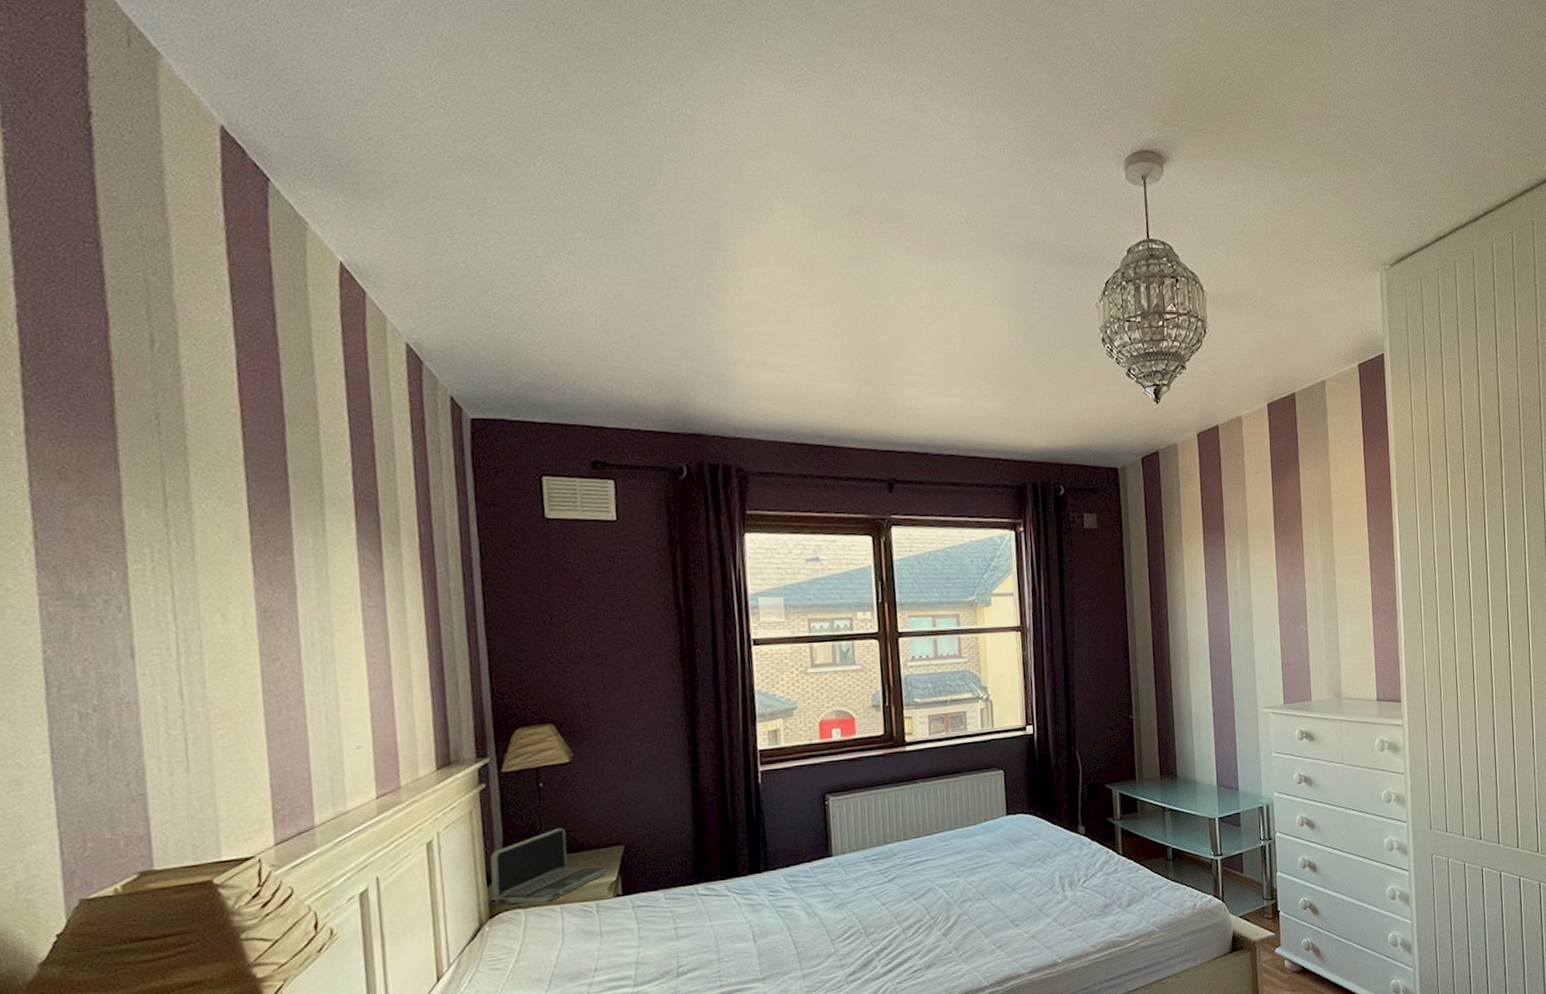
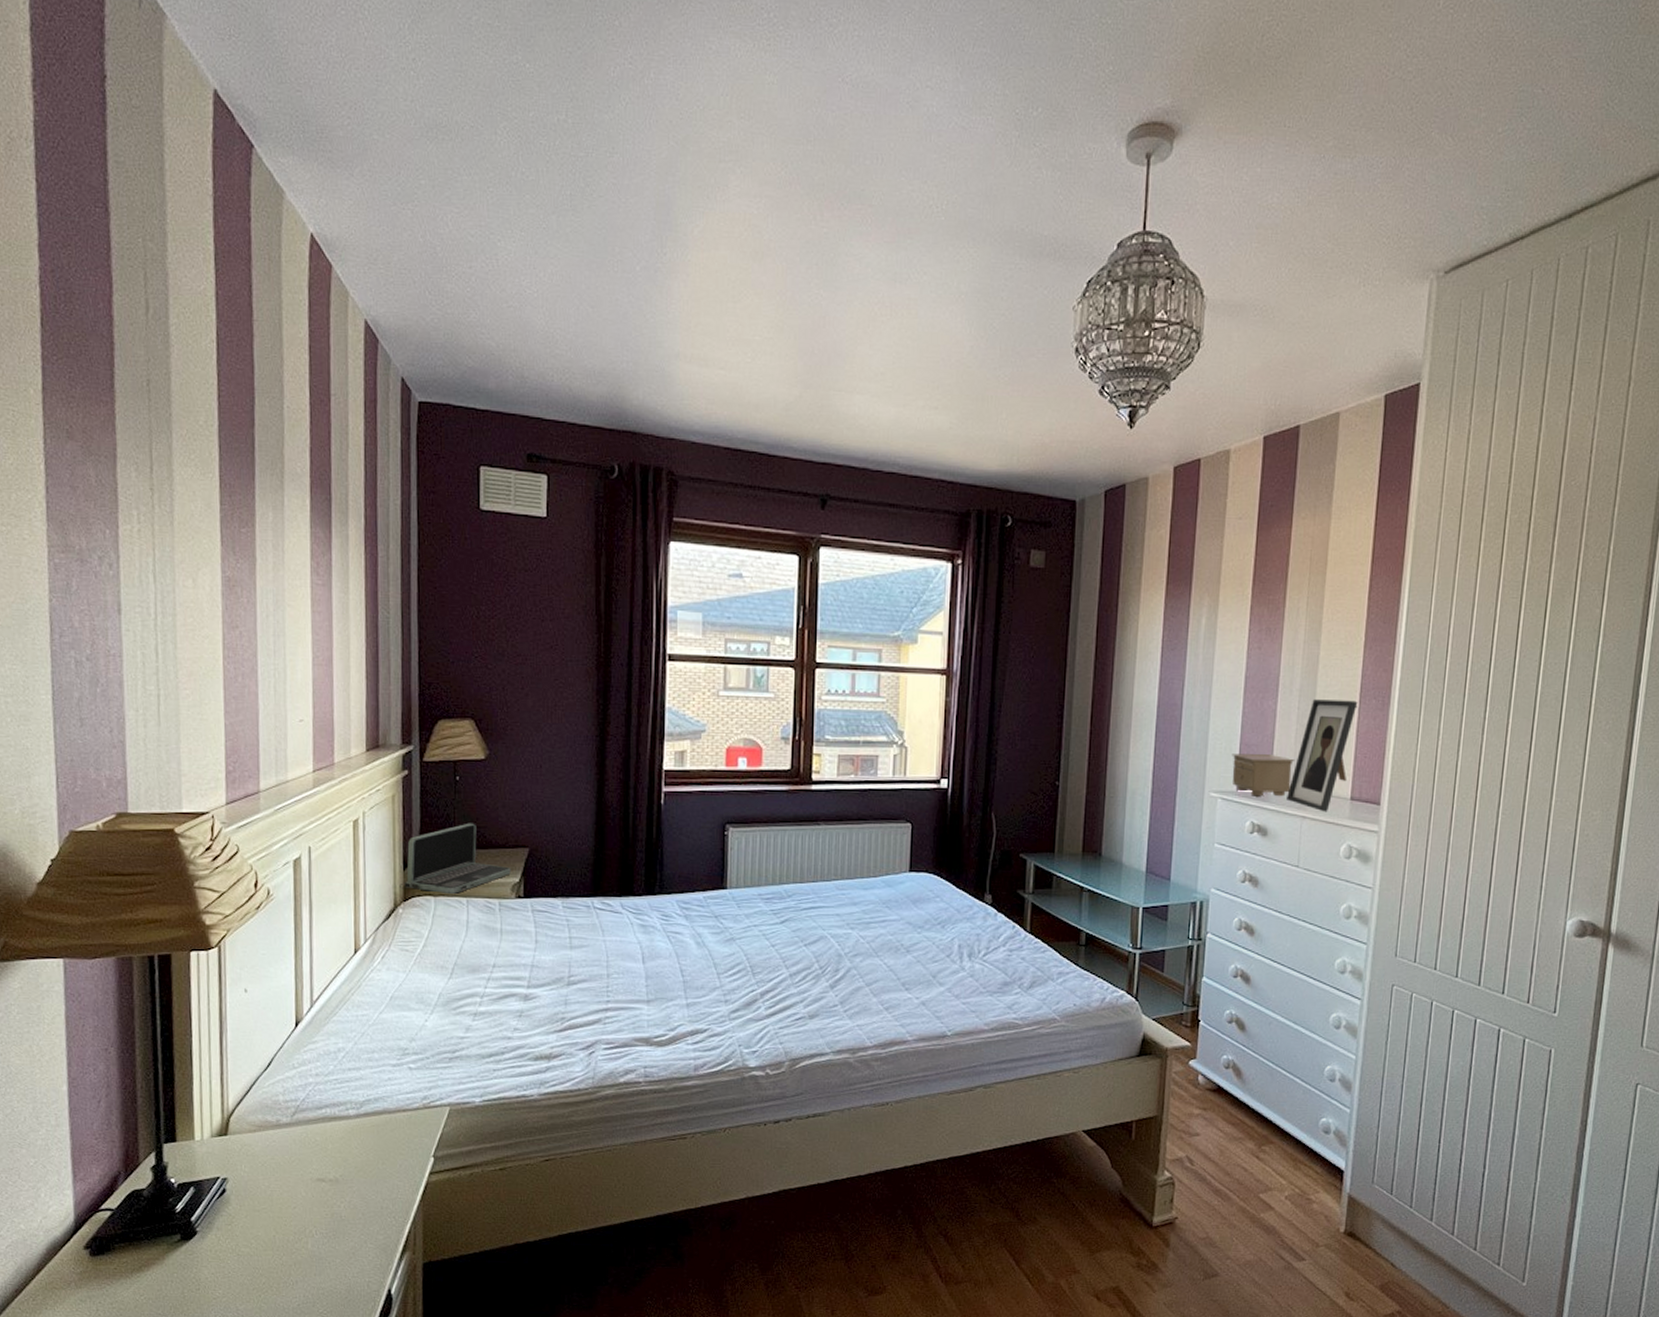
jewelry box: none [1276,669,1328,708] -> present [1232,753,1295,797]
picture frame: none [1326,617,1372,714] -> present [1287,699,1358,812]

